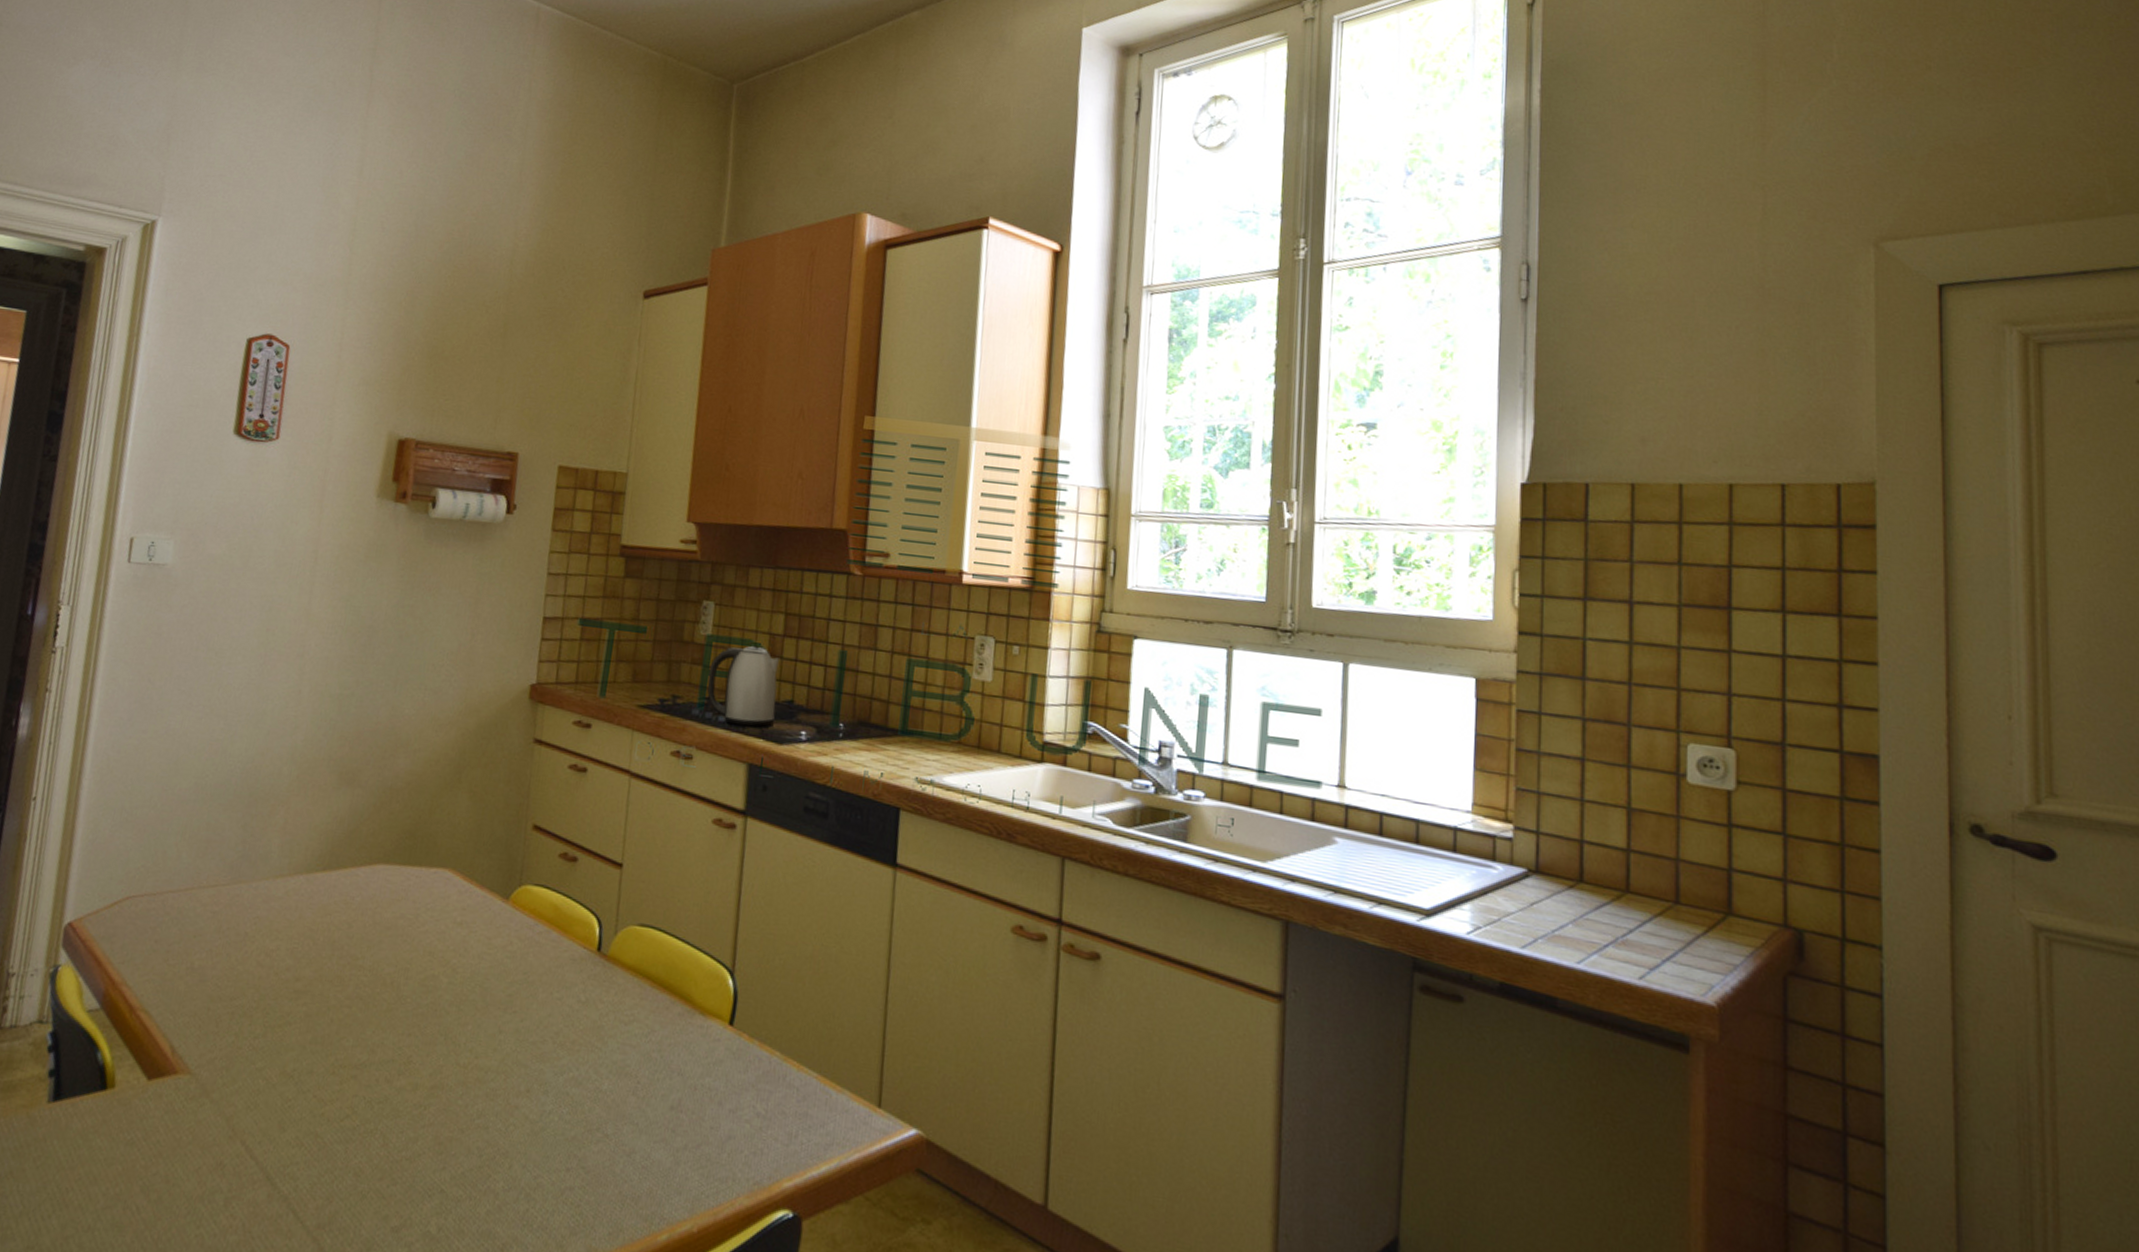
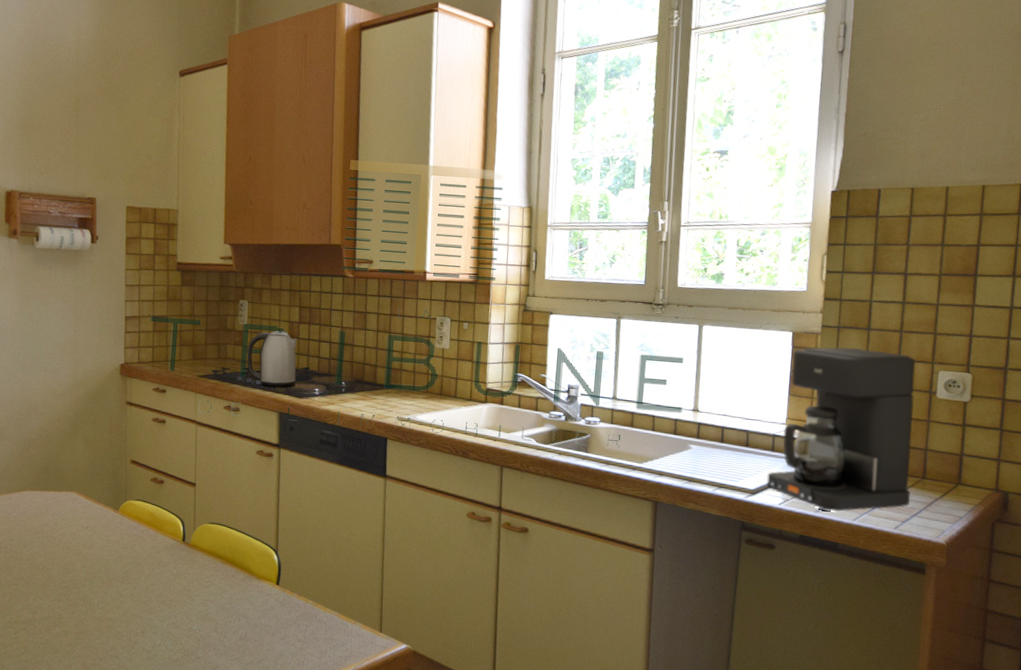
coffee maker: none [1447,701,1659,949] -> present [766,346,916,512]

